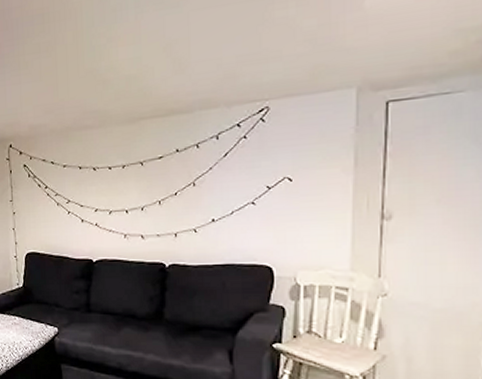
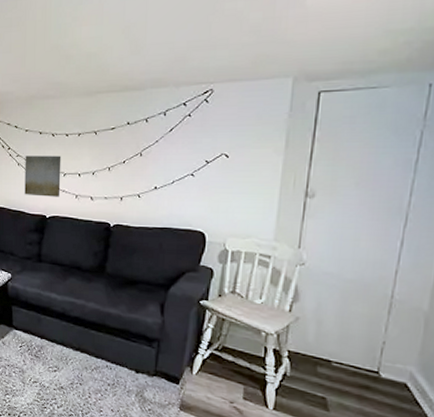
wall art: none [64,191,107,239] -> present [24,155,62,197]

